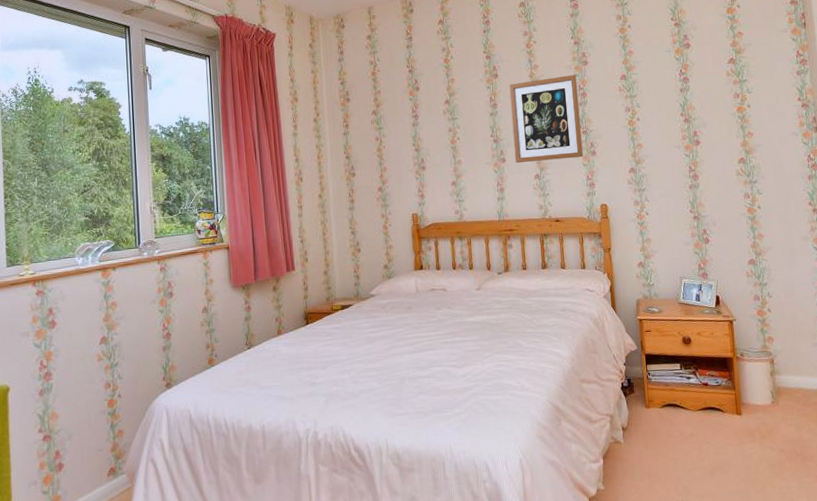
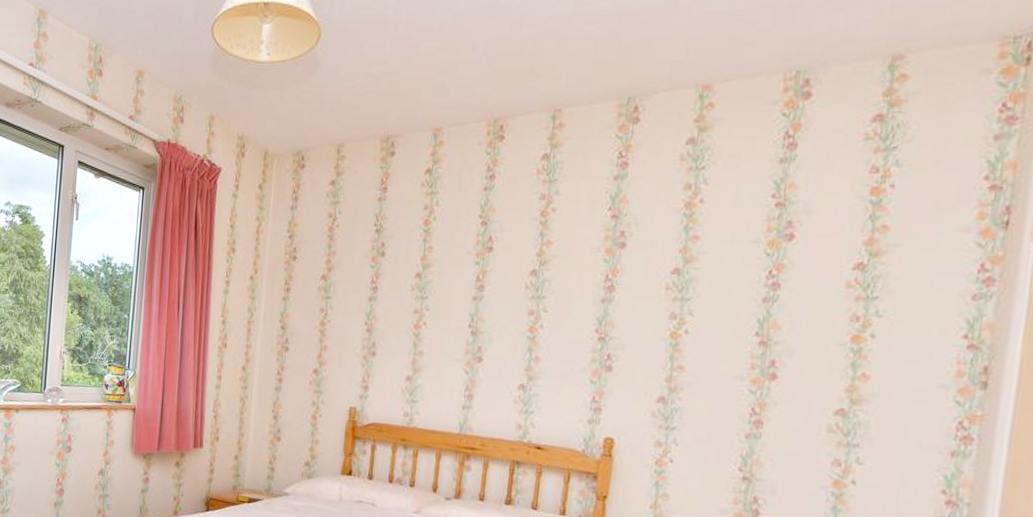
wall art: present [509,75,583,163] -> none [495,259,606,372]

